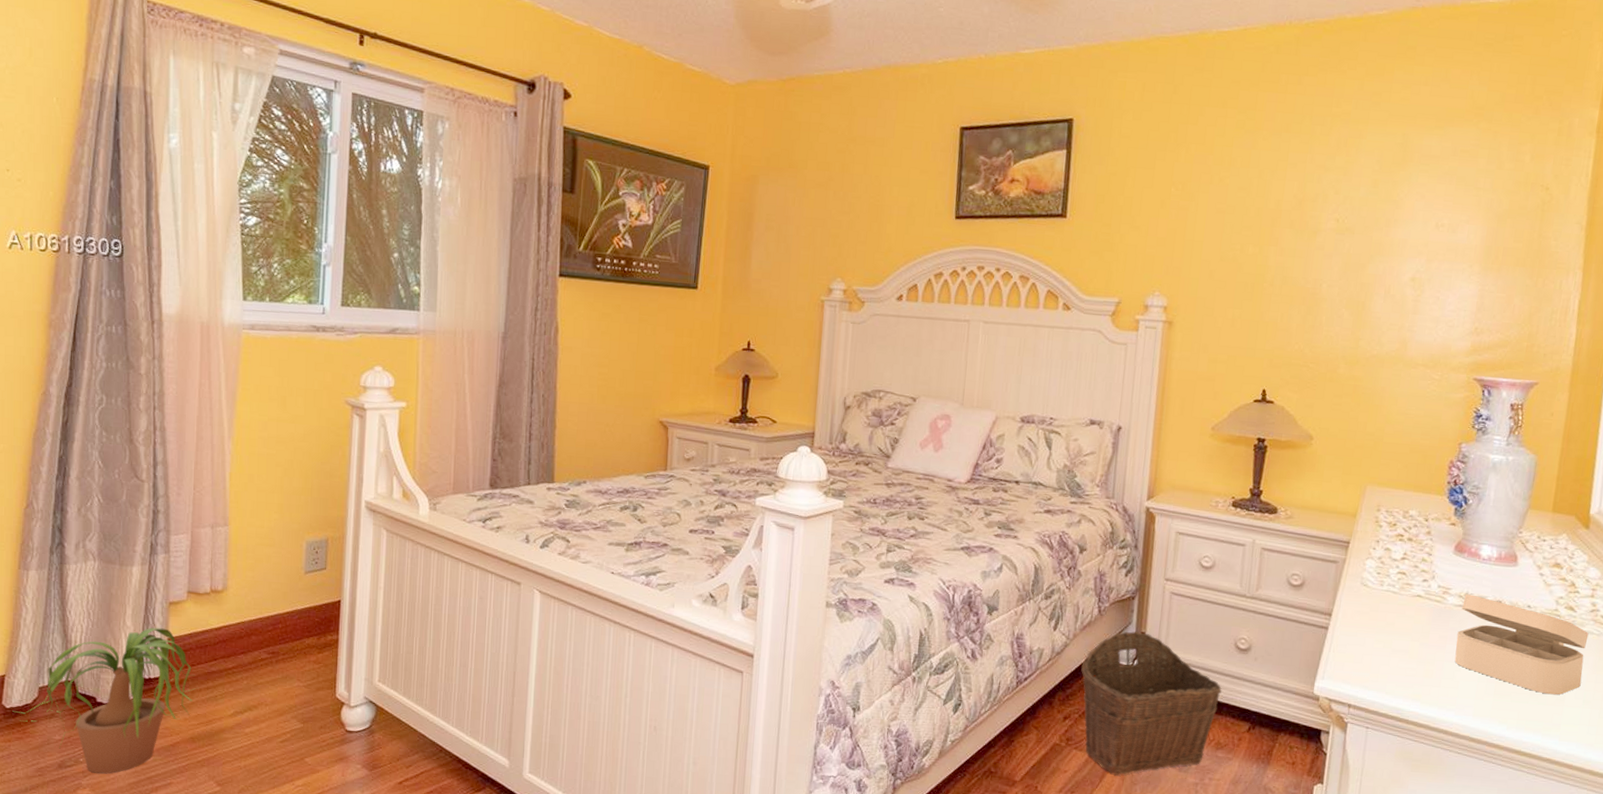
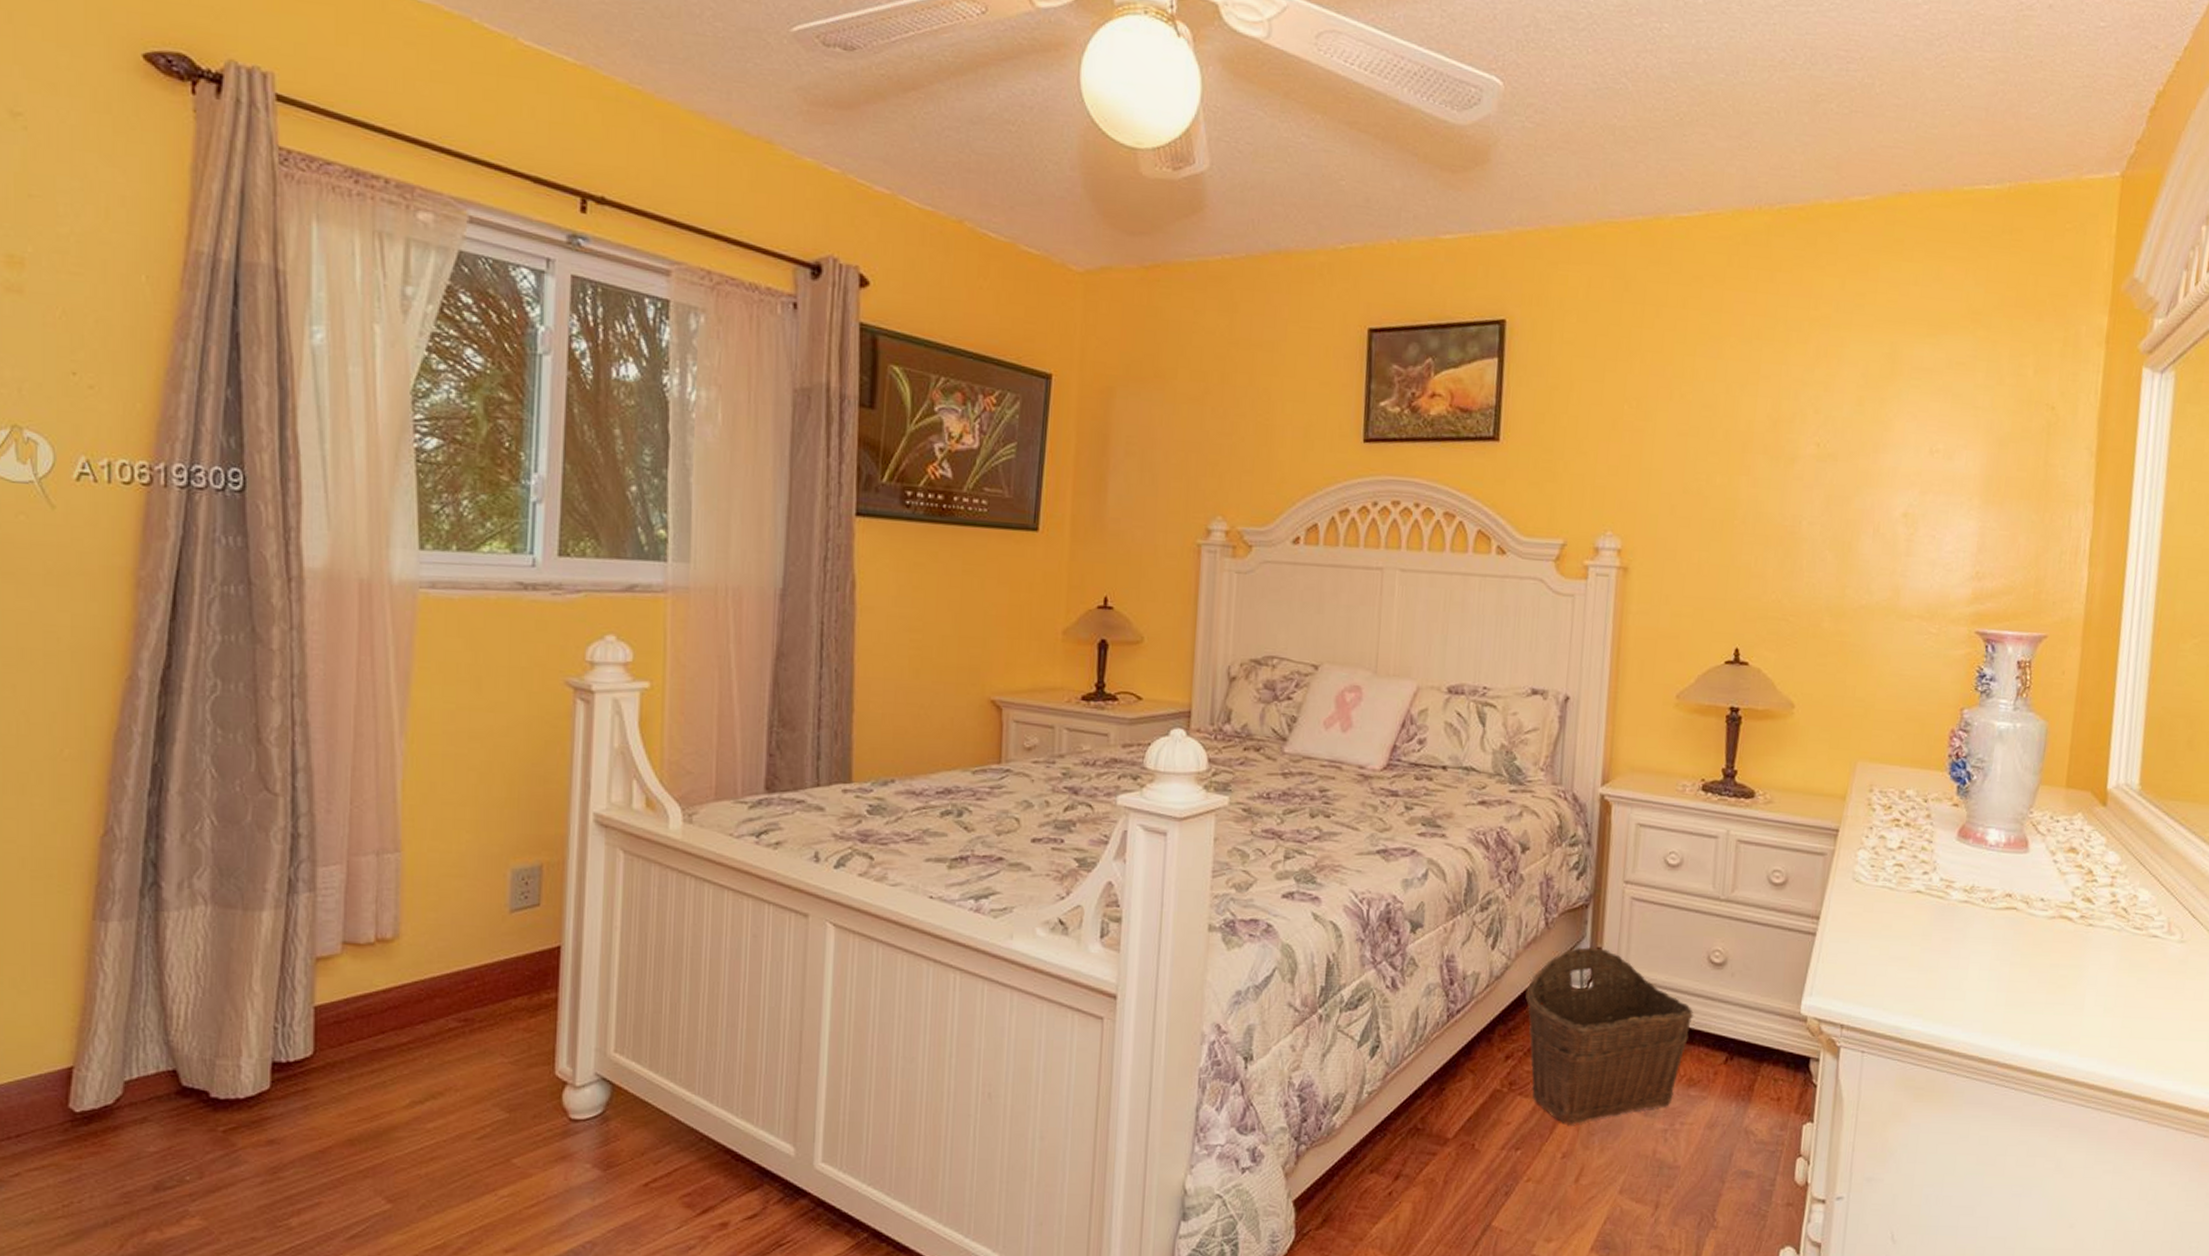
potted plant: present [12,627,199,774] -> none [84,992,360,1195]
jewelry box: present [1454,594,1589,695] -> none [1960,887,2109,1003]

